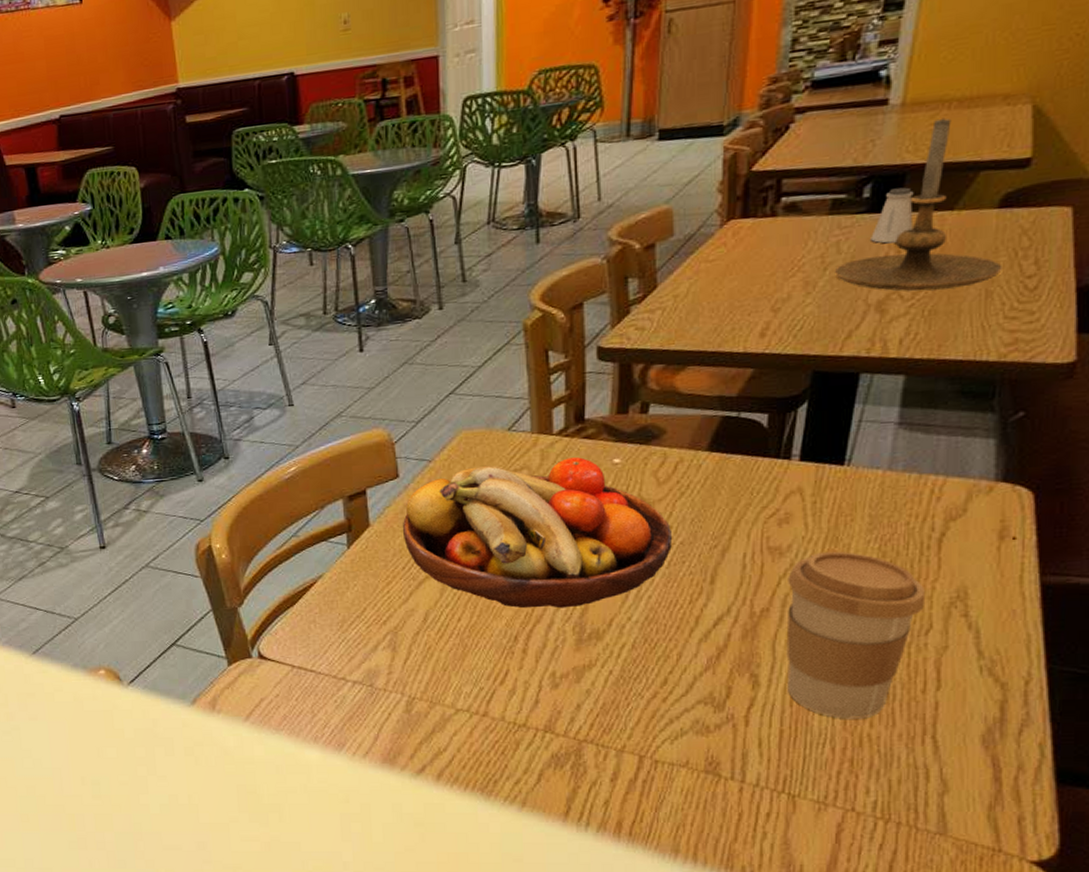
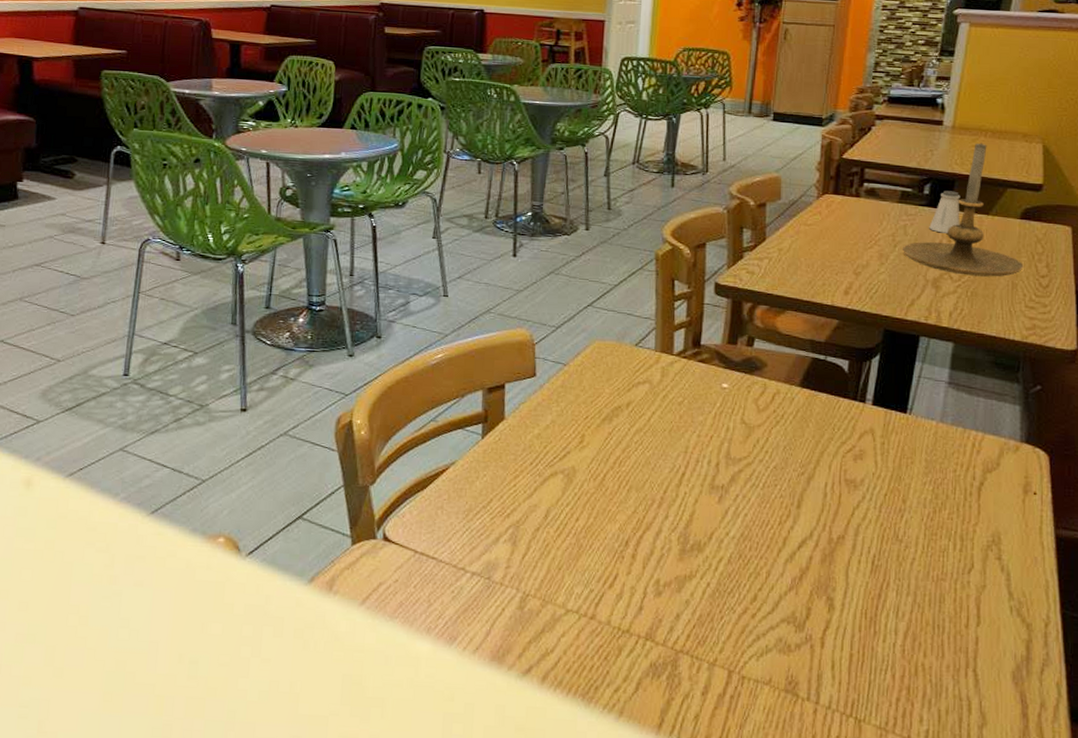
fruit bowl: present [402,457,672,608] -> none [534,375,767,518]
coffee cup: present [786,551,926,719] -> none [857,488,969,648]

